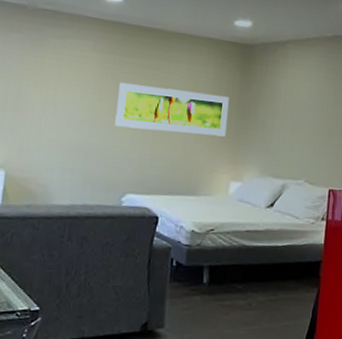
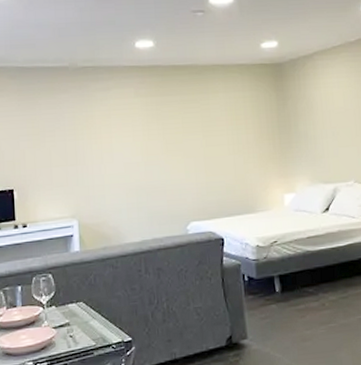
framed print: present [115,83,229,137] -> none [165,116,272,162]

